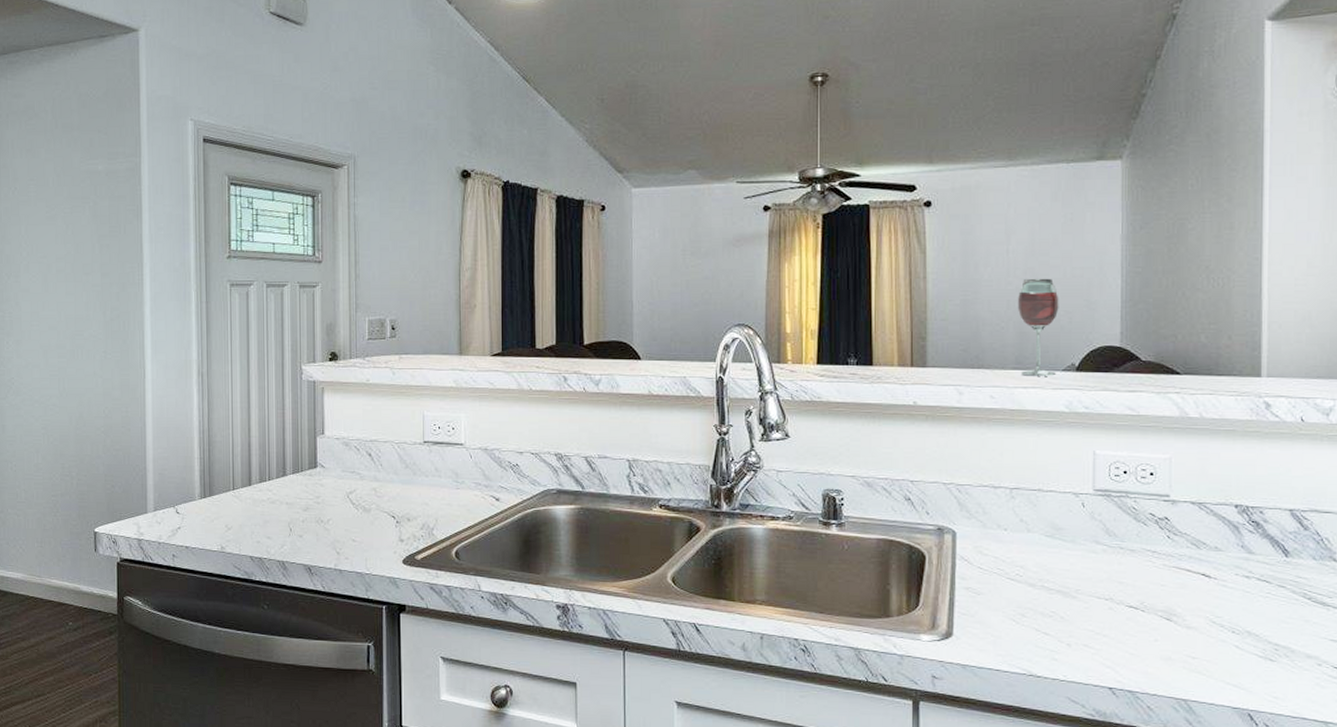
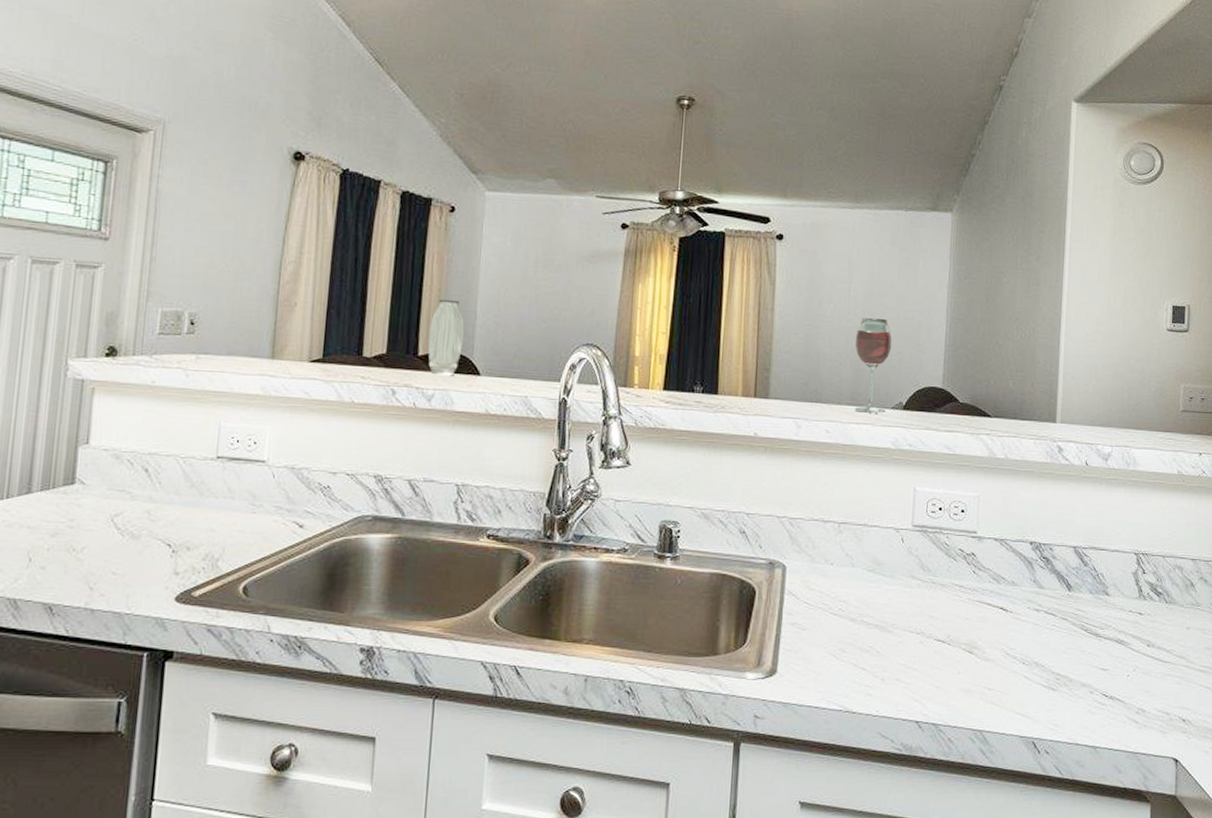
vase: none [592,291,623,362] -> present [428,299,464,376]

